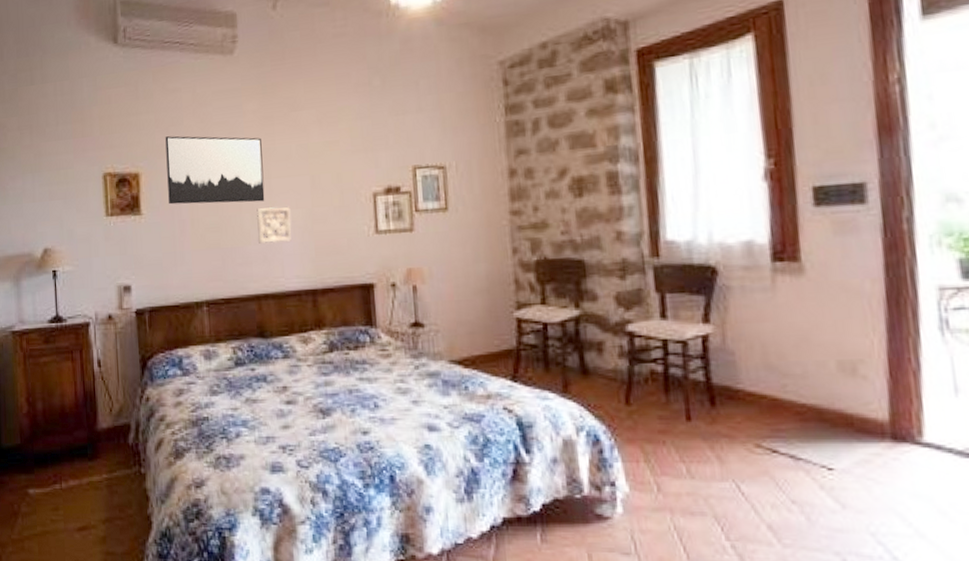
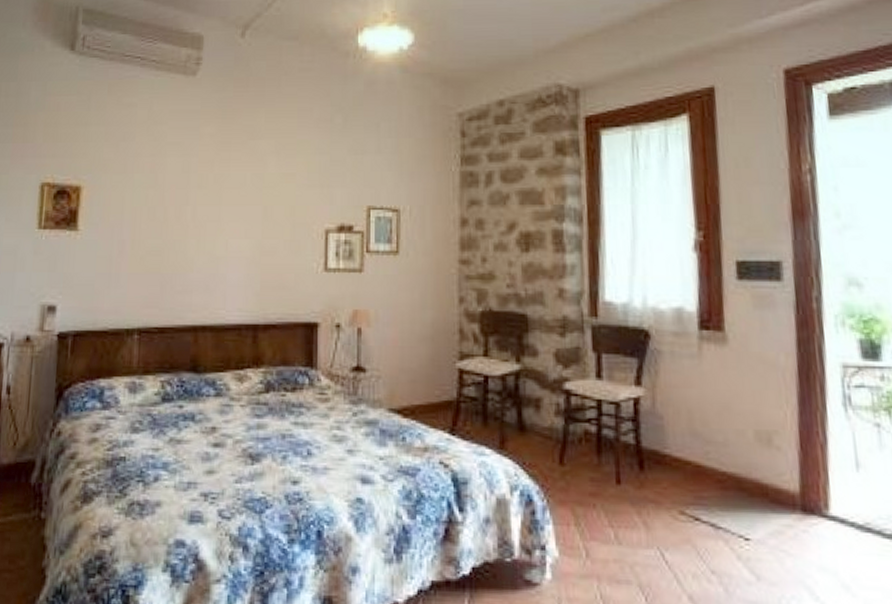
wall art: present [165,136,265,205] -> none [109,151,216,228]
wall ornament: present [256,206,292,245] -> none [201,235,239,273]

